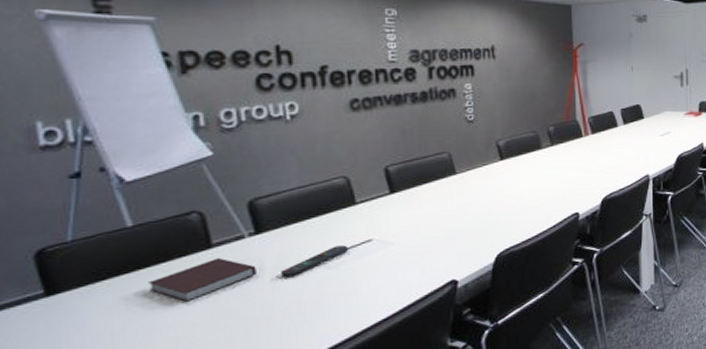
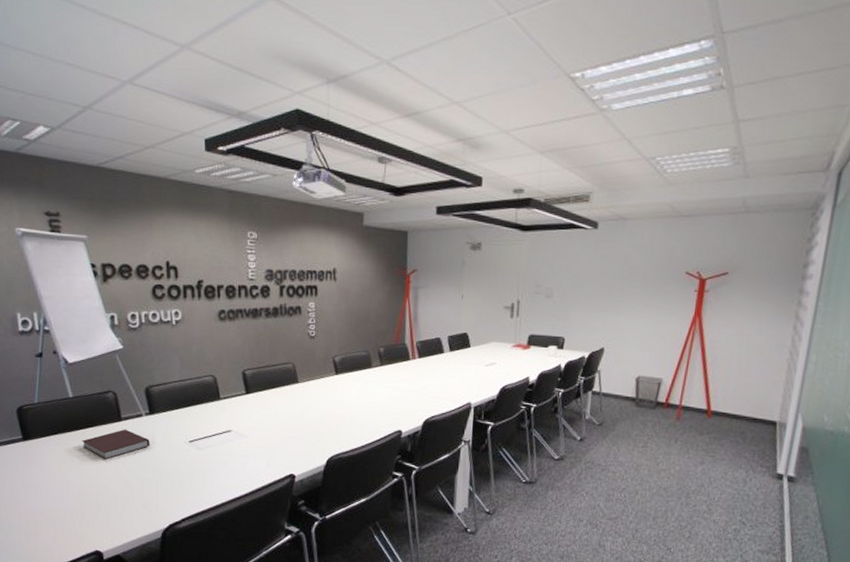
remote control: present [281,245,348,278] -> none [166,432,213,453]

